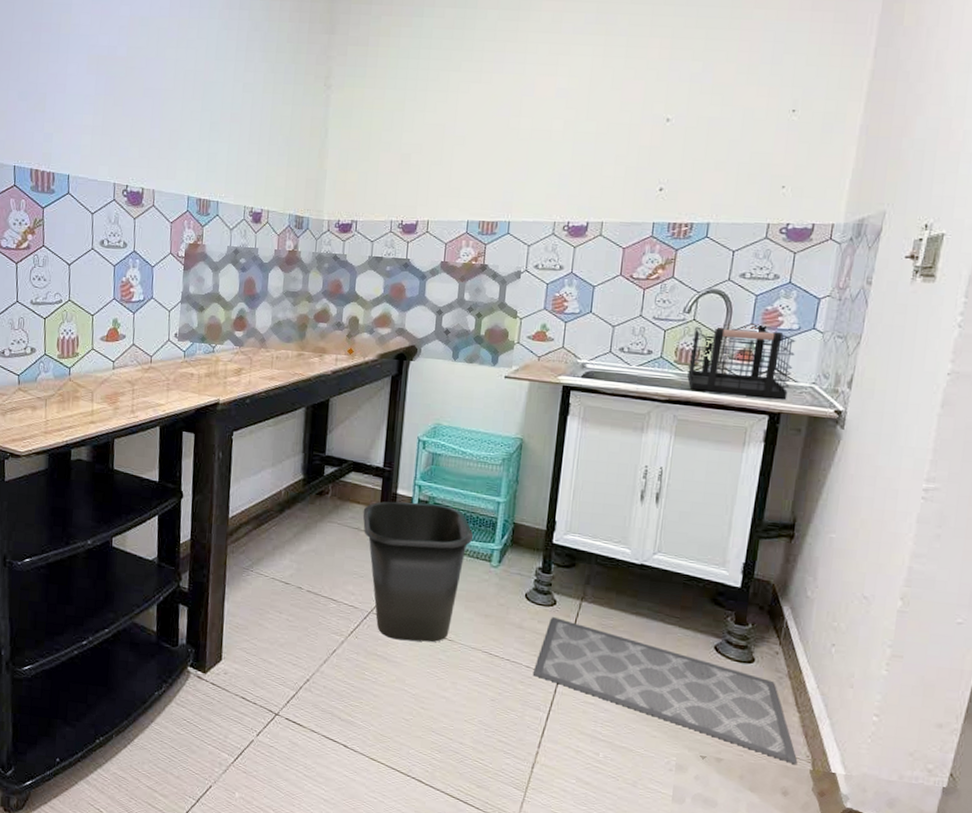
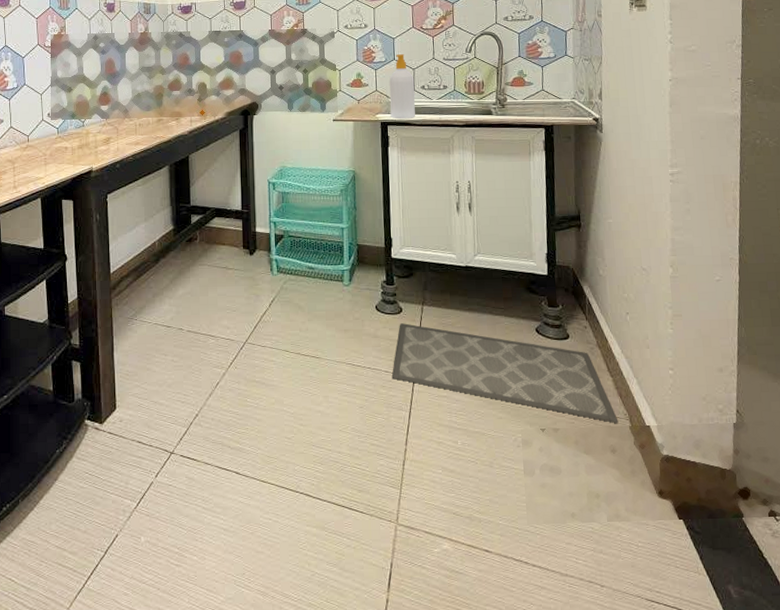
waste bin: present [363,501,473,642] -> none [228,237,325,364]
soap bottle: none [575,306,613,386] -> present [389,54,415,120]
dish rack: present [687,323,796,400] -> none [476,56,556,115]

